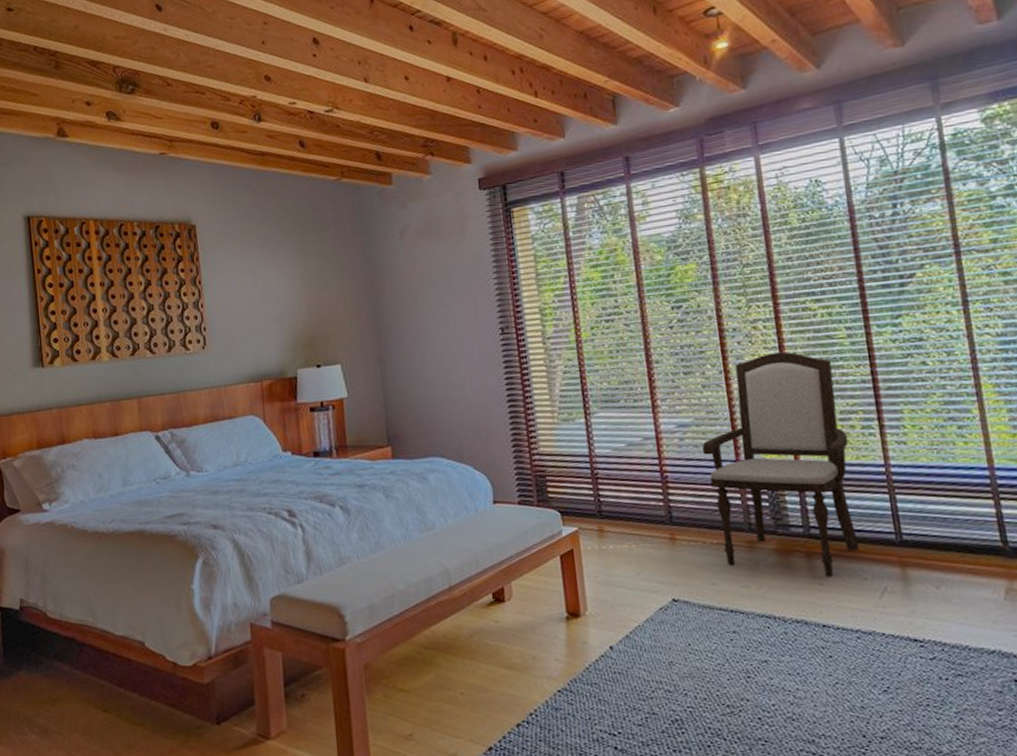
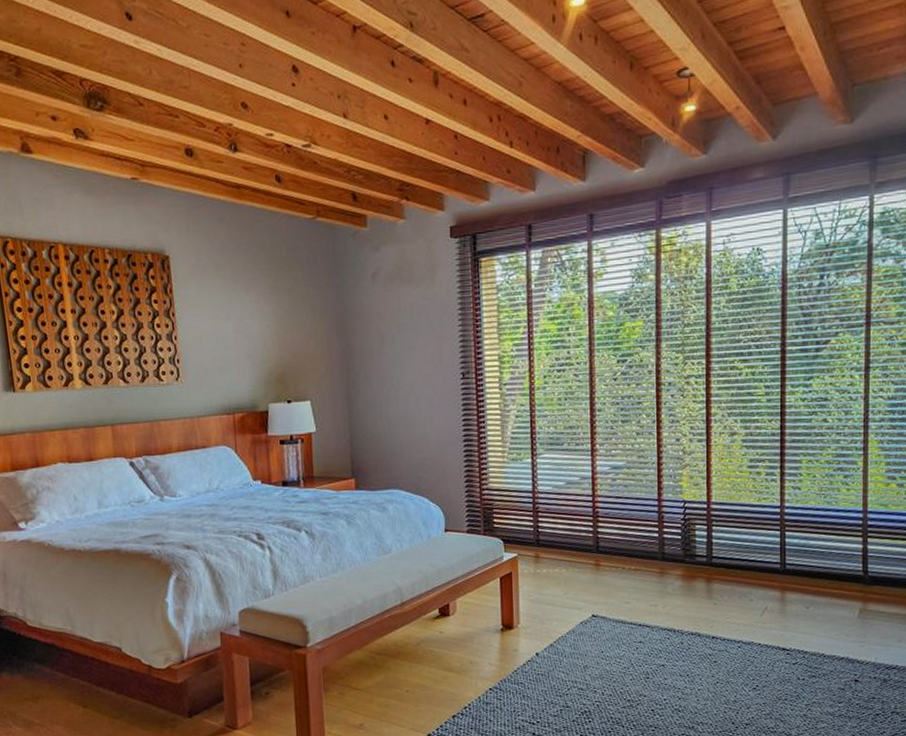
armchair: present [701,351,859,577] -> none [630,405,753,598]

